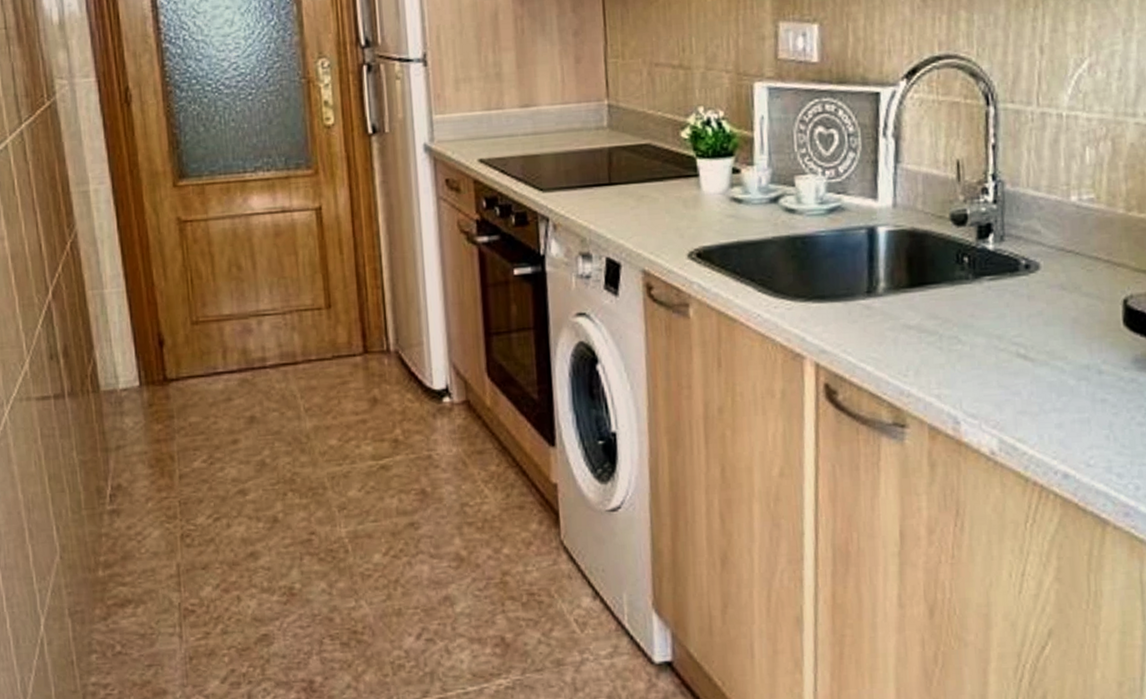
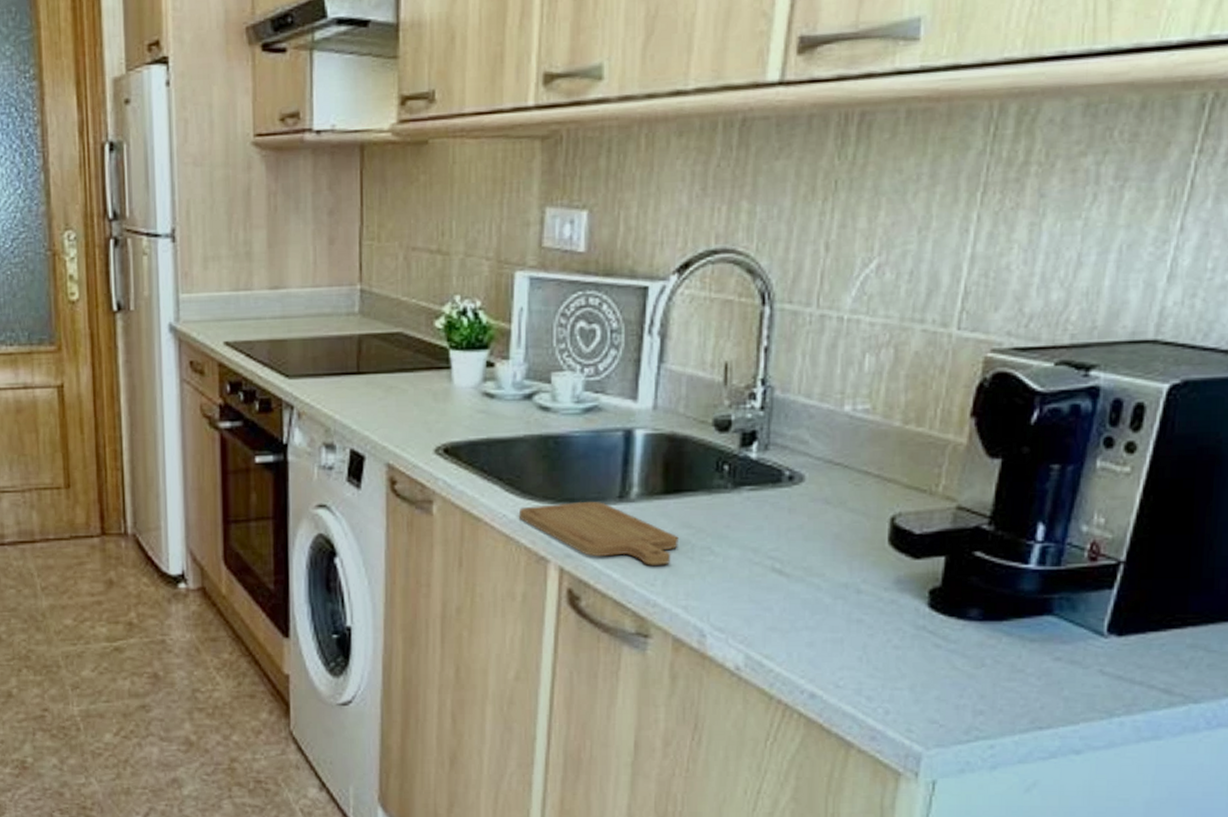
chopping board: none [772,298,927,357] -> present [518,502,678,566]

